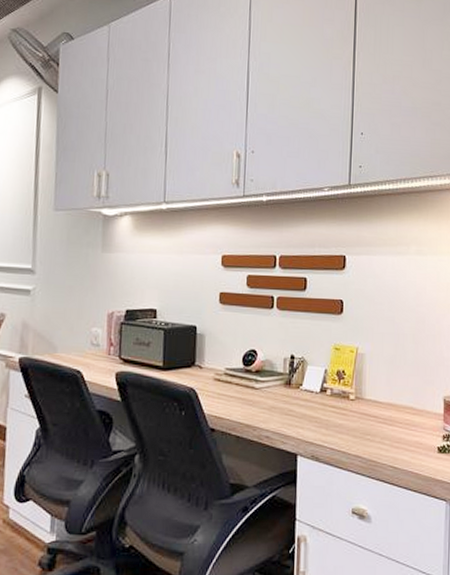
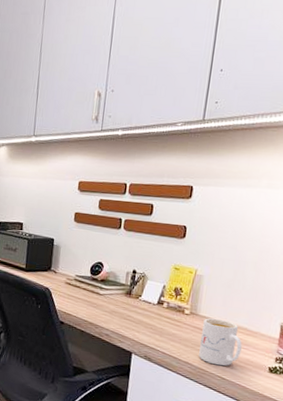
mug: none [368,400,410,454] -> present [199,318,242,367]

